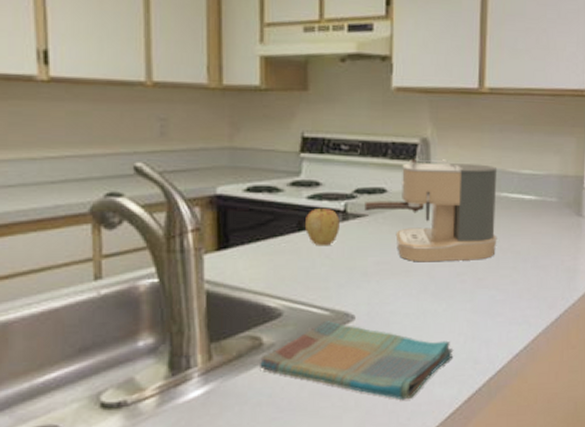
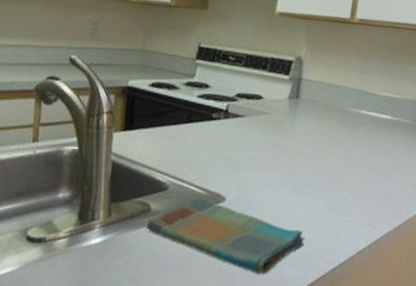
apple: present [304,207,340,245] -> none [193,106,222,137]
coffee maker: present [364,159,498,262] -> none [243,73,360,166]

